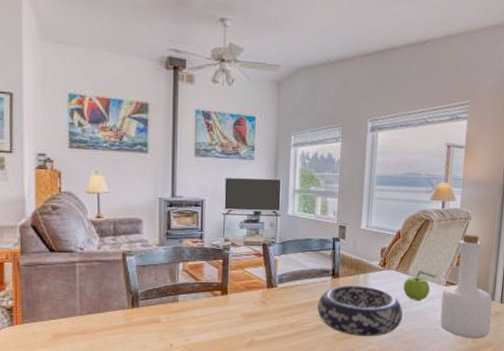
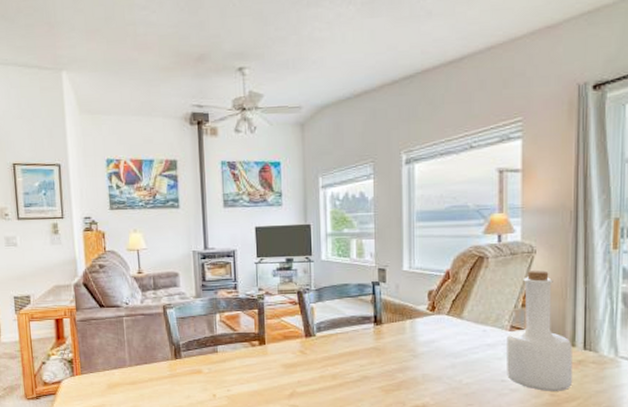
decorative bowl: present [317,286,403,337] -> none [361,333,460,389]
fruit: present [403,270,437,301] -> none [458,313,499,349]

